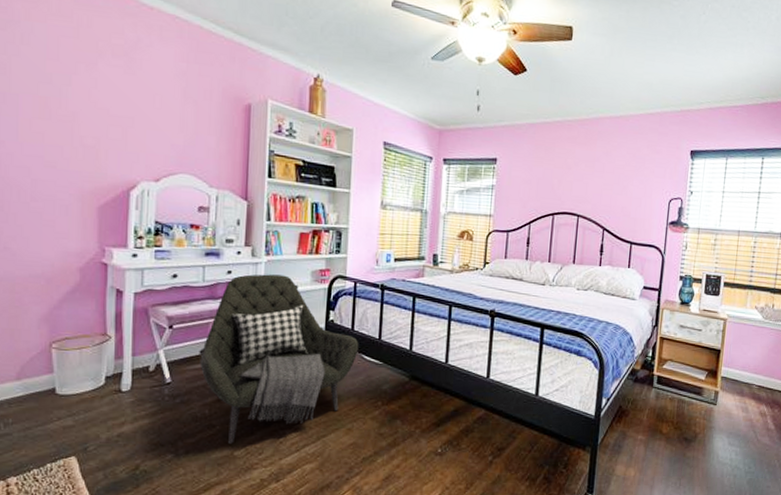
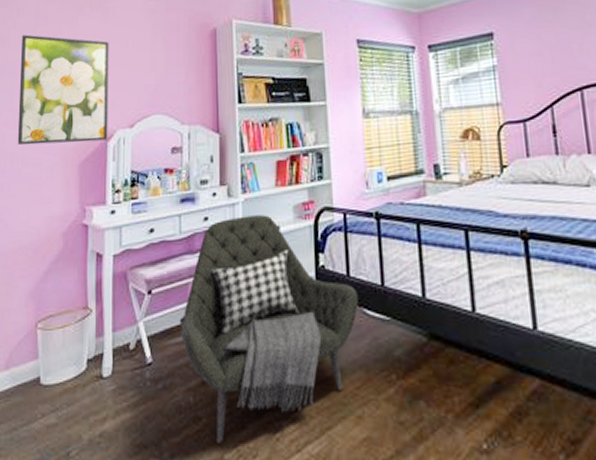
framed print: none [24,66,134,189] -> present [17,34,109,146]

